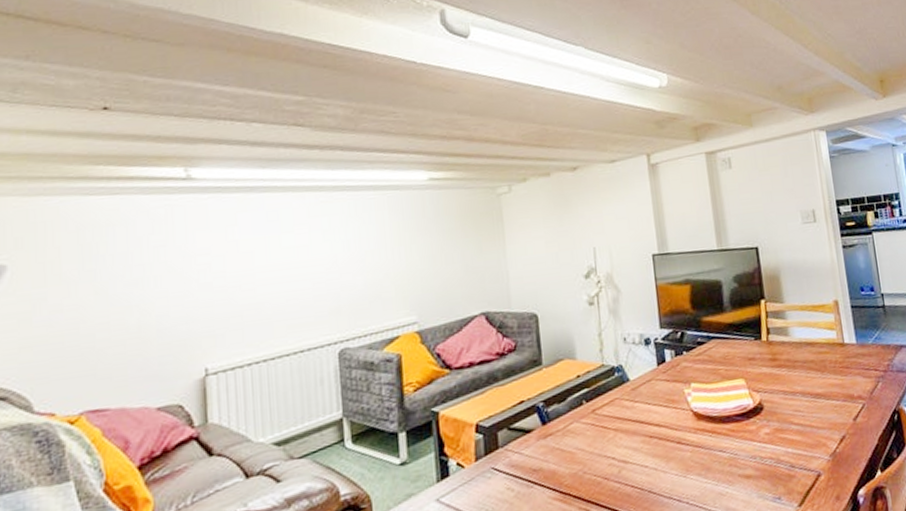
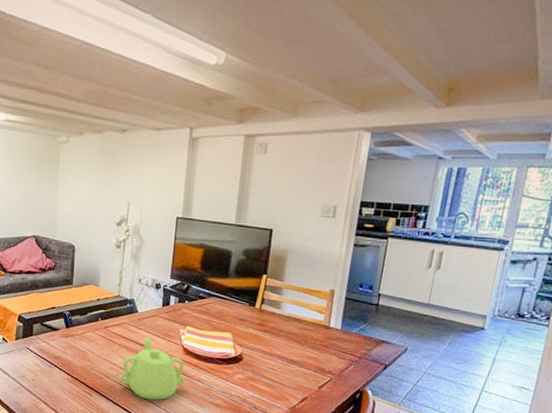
teapot: none [623,408,704,496] -> present [120,336,185,400]

